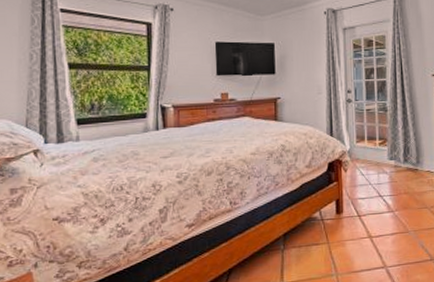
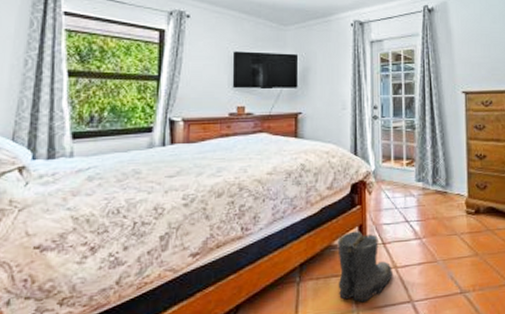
boots: none [317,204,369,268] -> present [337,231,394,303]

